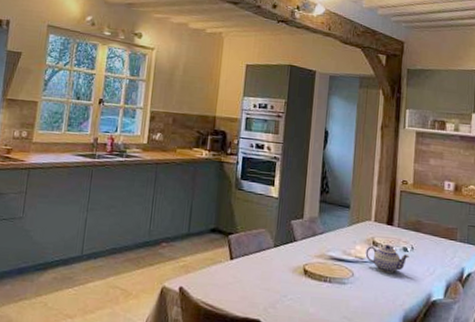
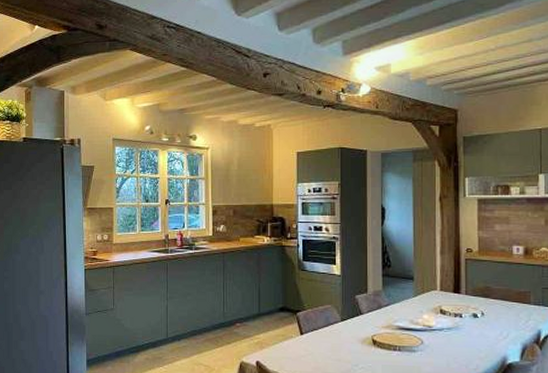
teapot: present [365,245,410,273] -> none [433,312,480,339]

